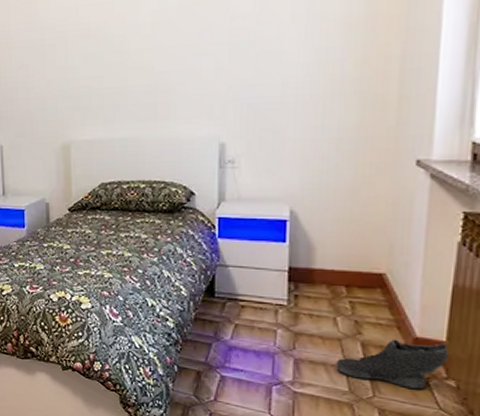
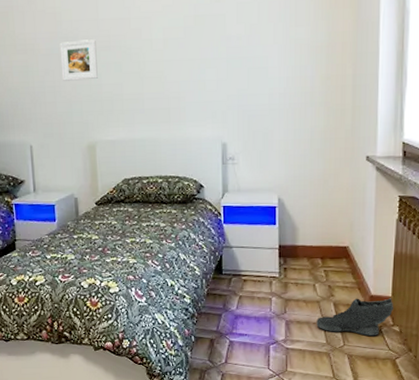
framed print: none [34,28,75,76] -> present [59,39,98,81]

